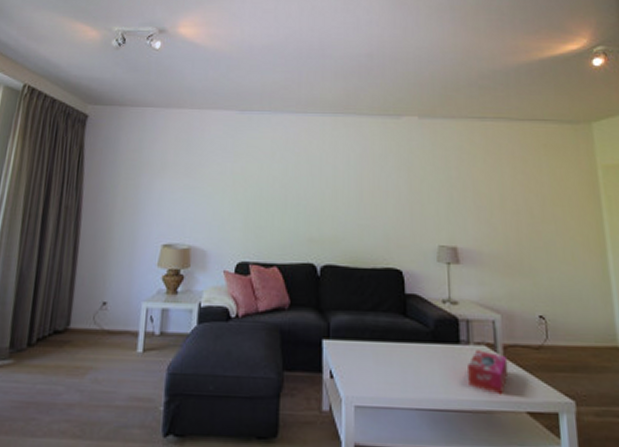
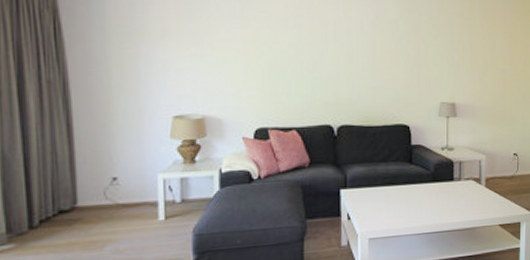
tissue box: present [468,349,509,395] -> none [459,183,488,215]

